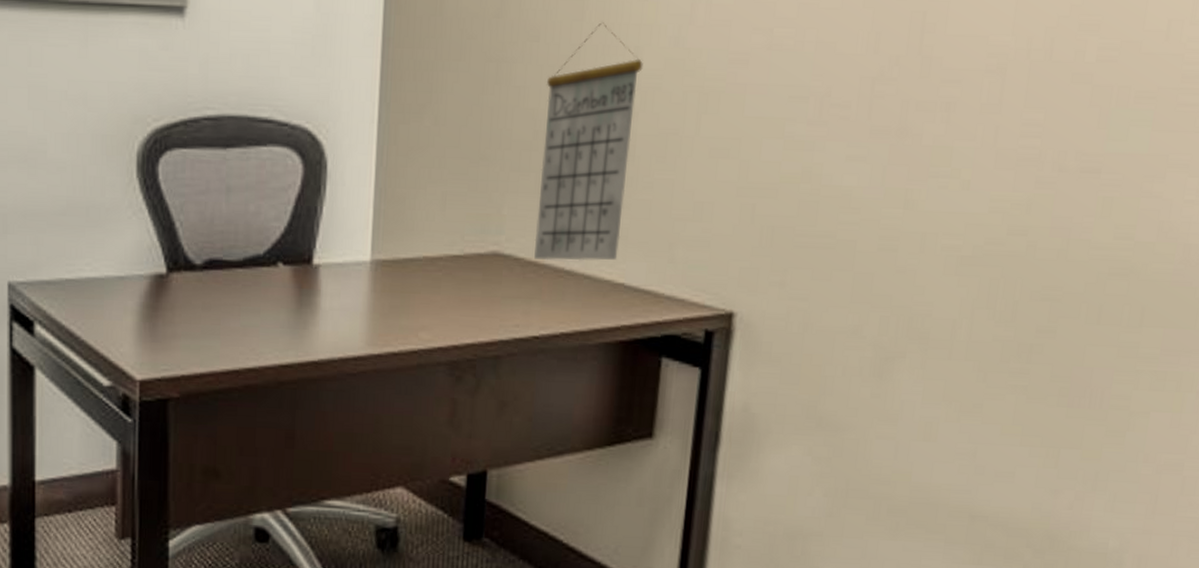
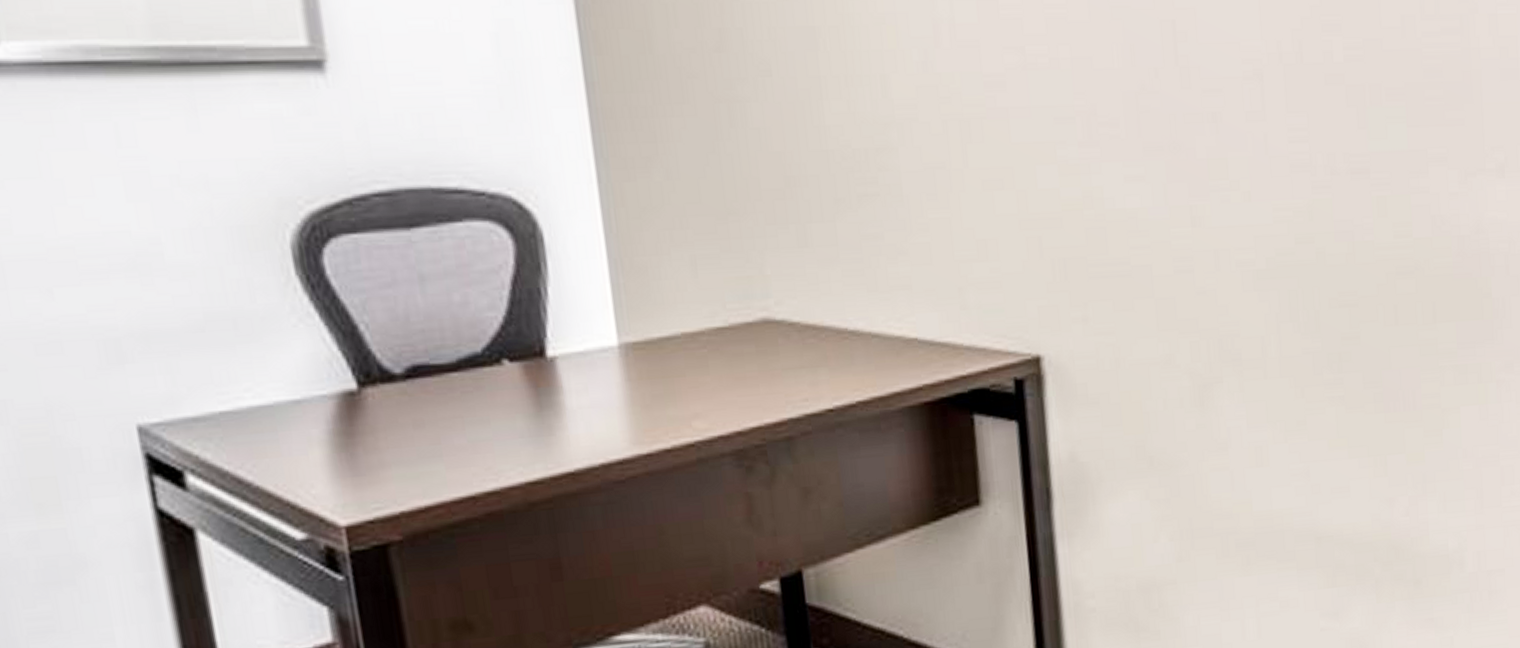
calendar: present [534,22,643,261] -> none [789,50,905,322]

